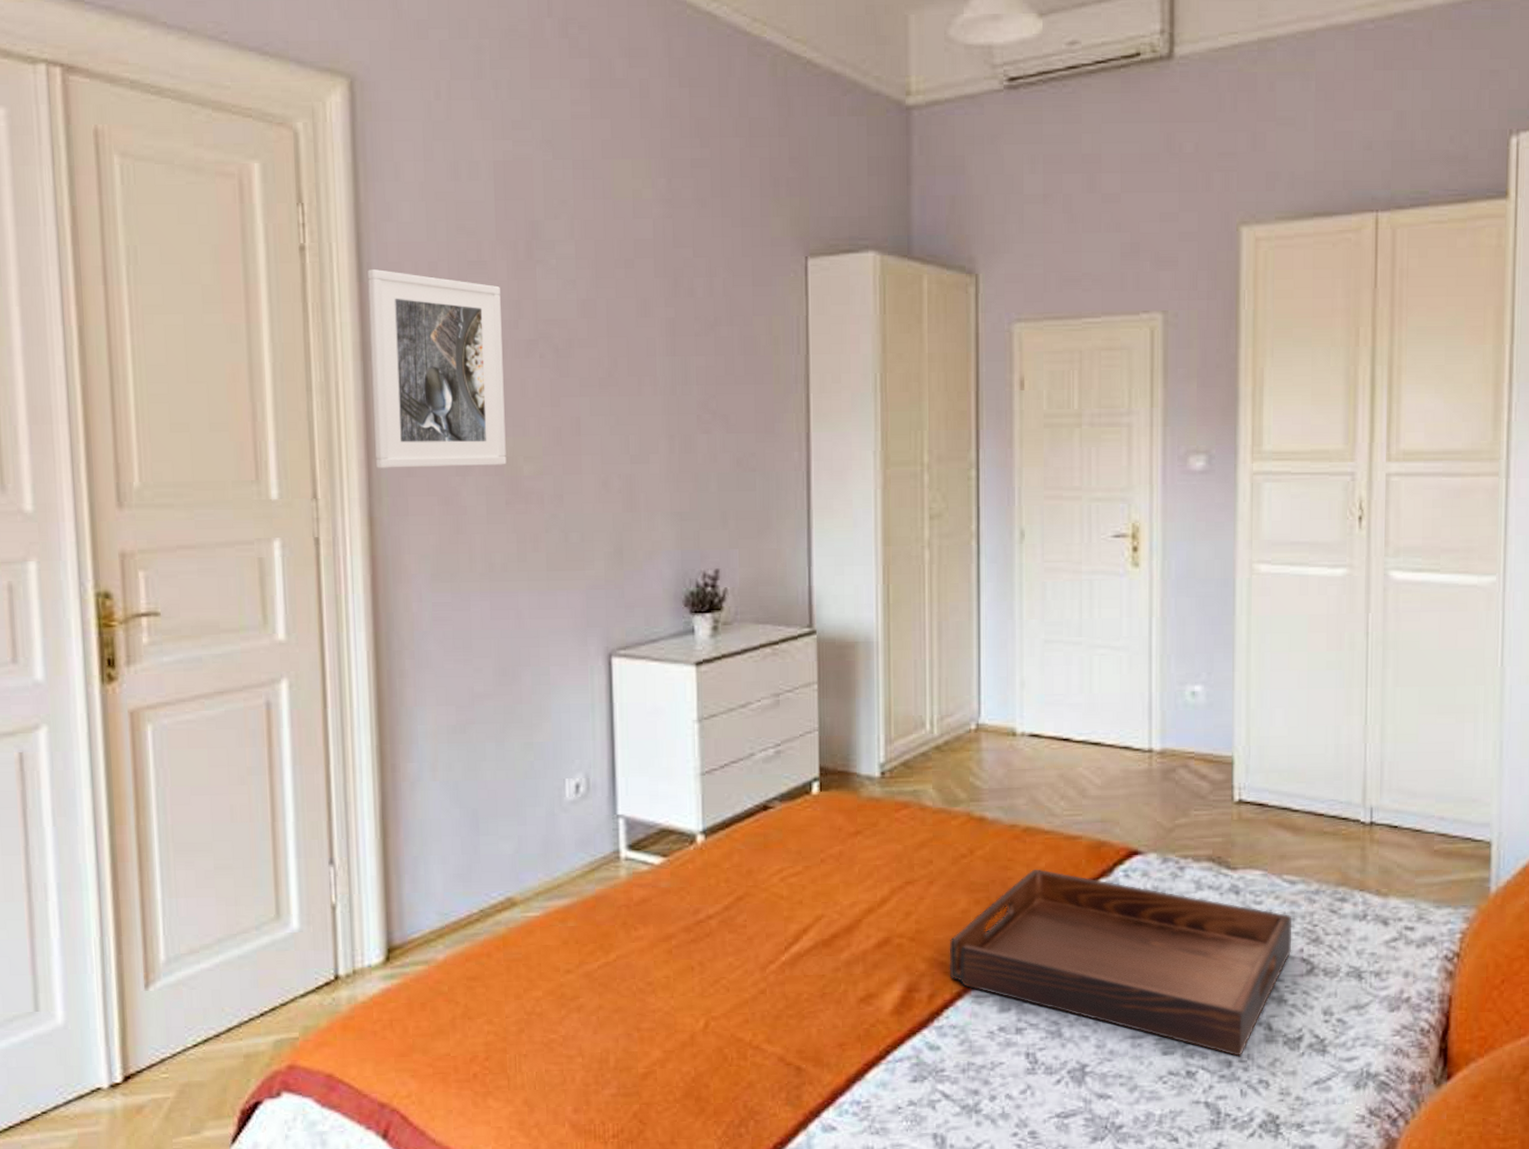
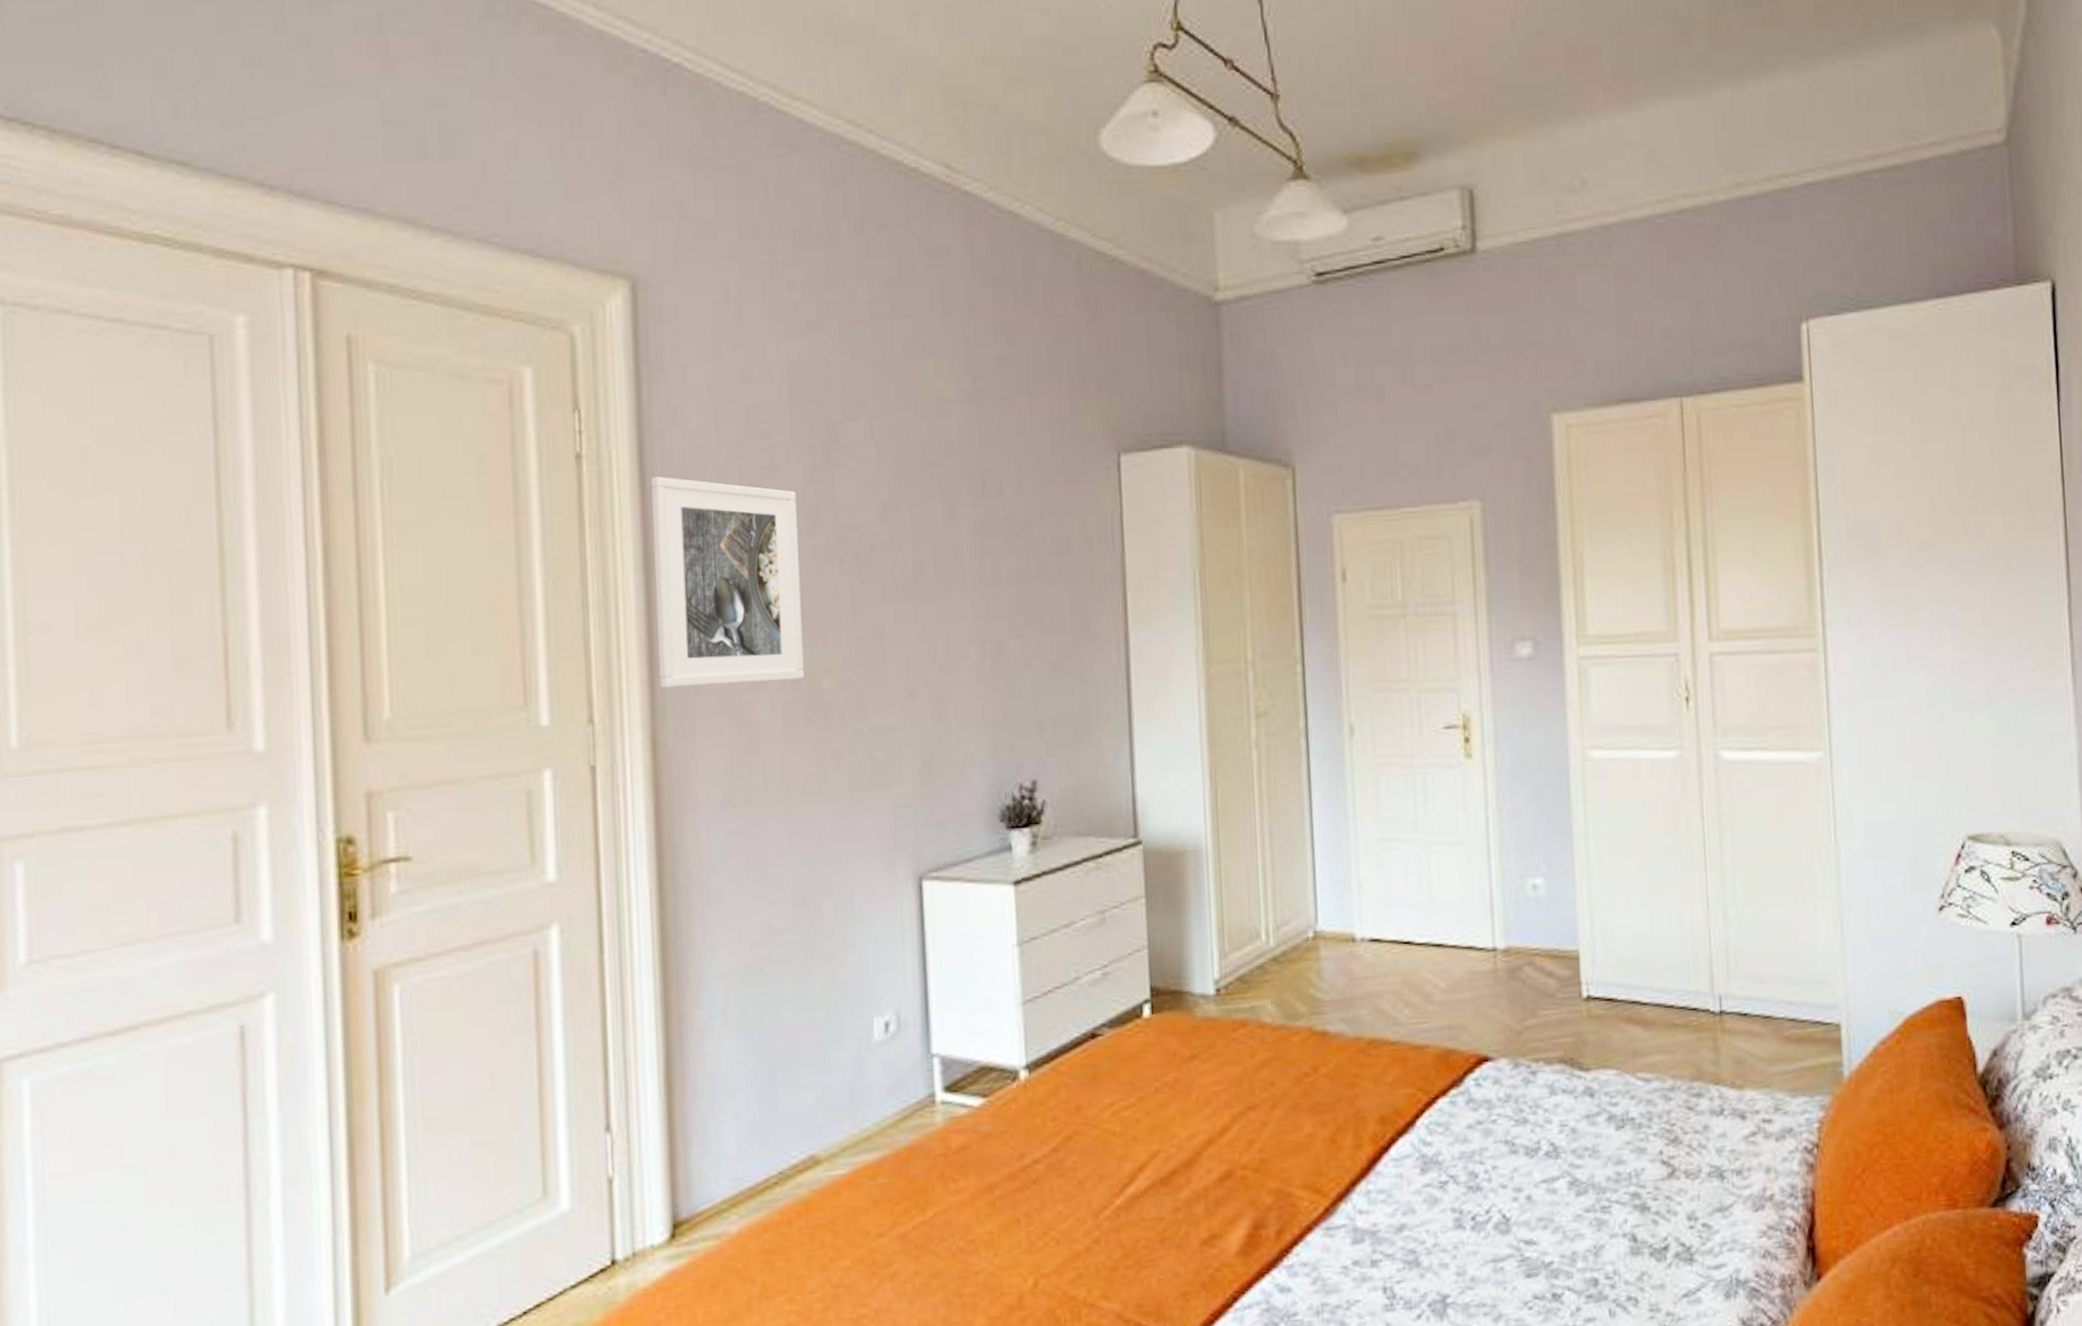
serving tray: present [949,869,1291,1056] -> none [1296,1083,1650,1273]

